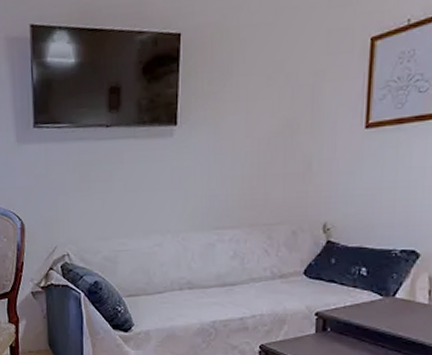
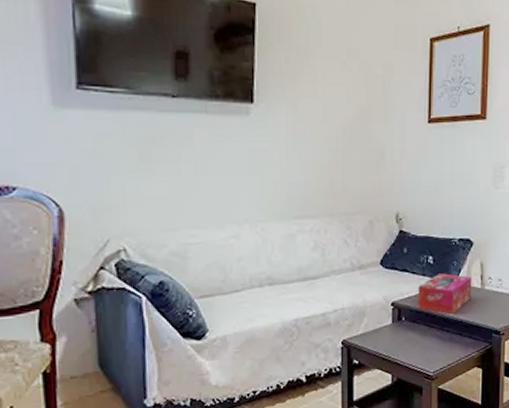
tissue box: none [346,286,417,330] -> present [418,273,472,315]

